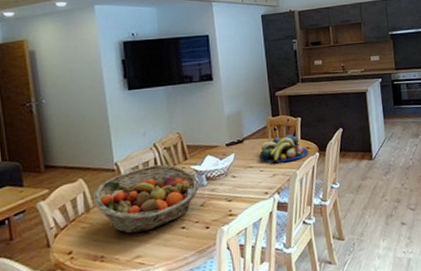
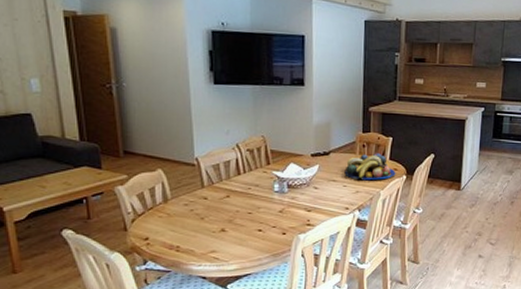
fruit basket: present [94,164,200,234] -> none [172,165,280,229]

